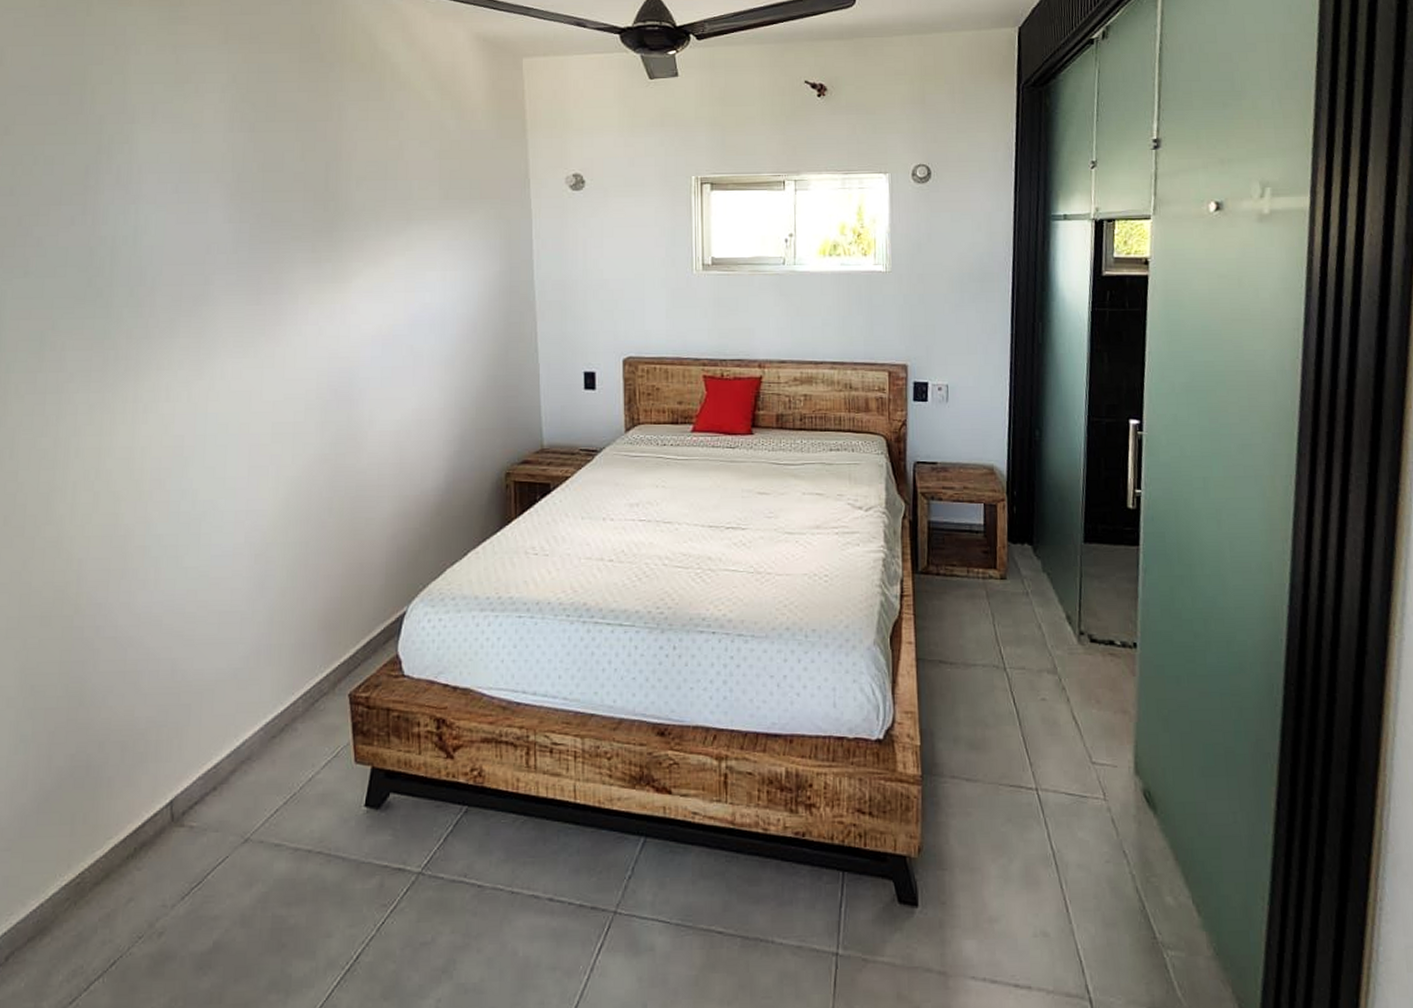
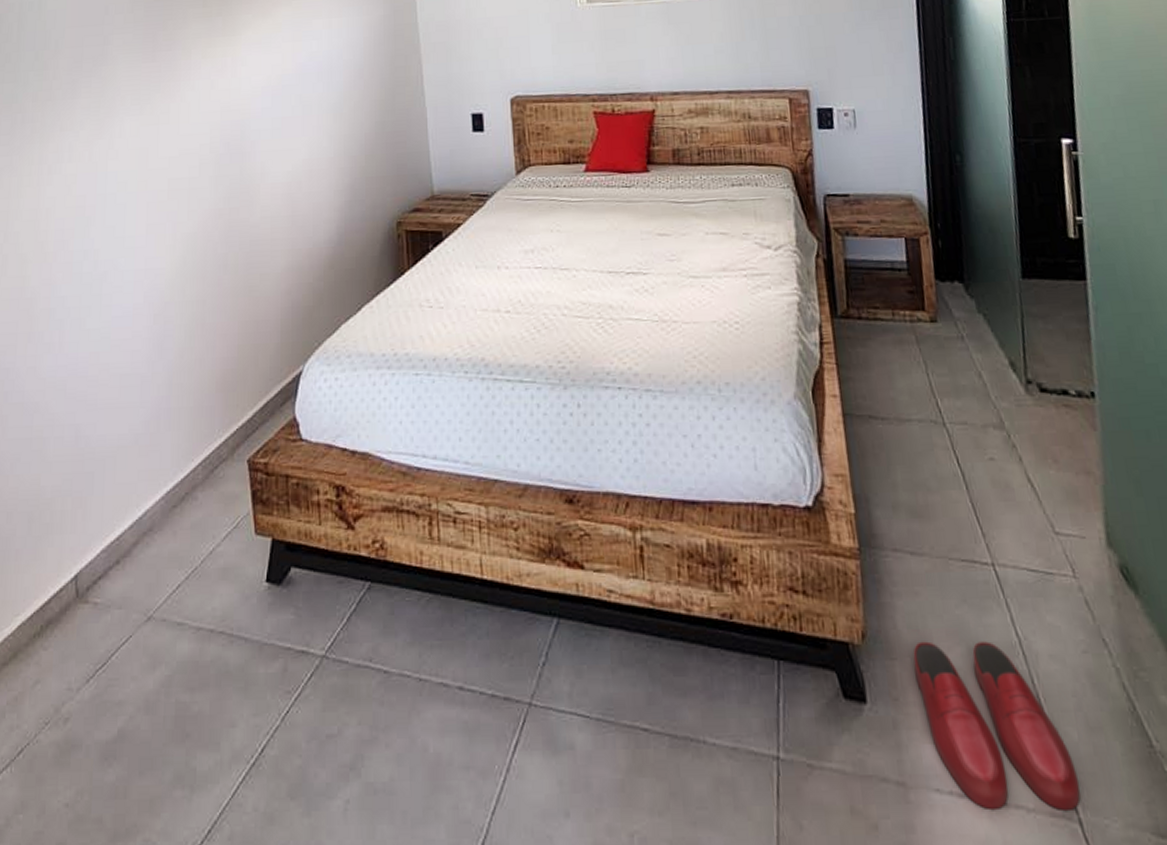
slippers: none [961,854,1092,993] -> present [913,641,1081,812]

